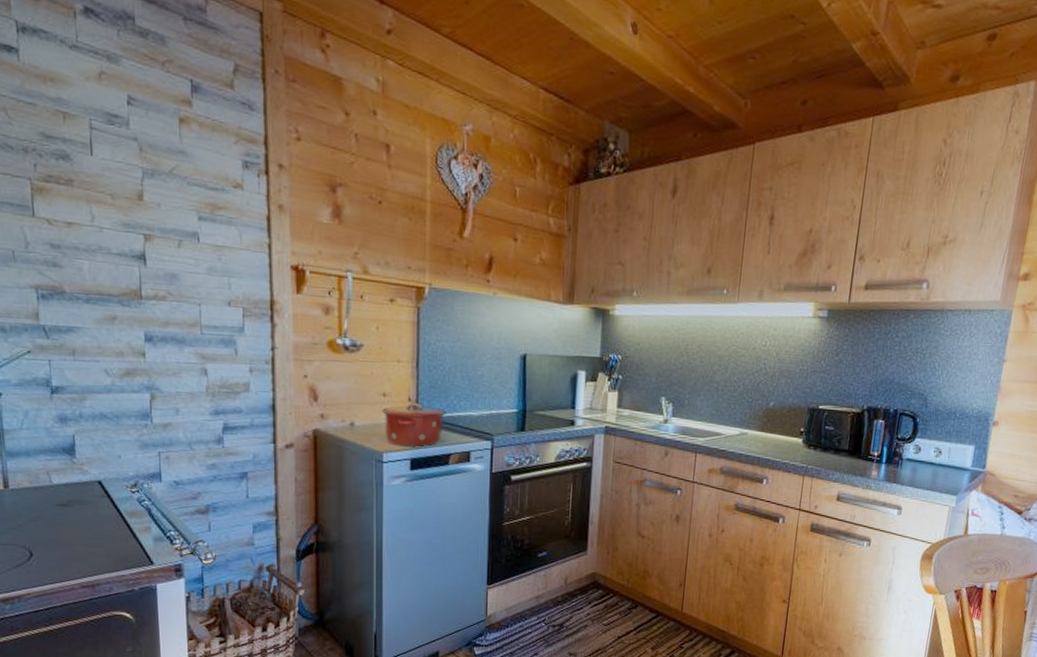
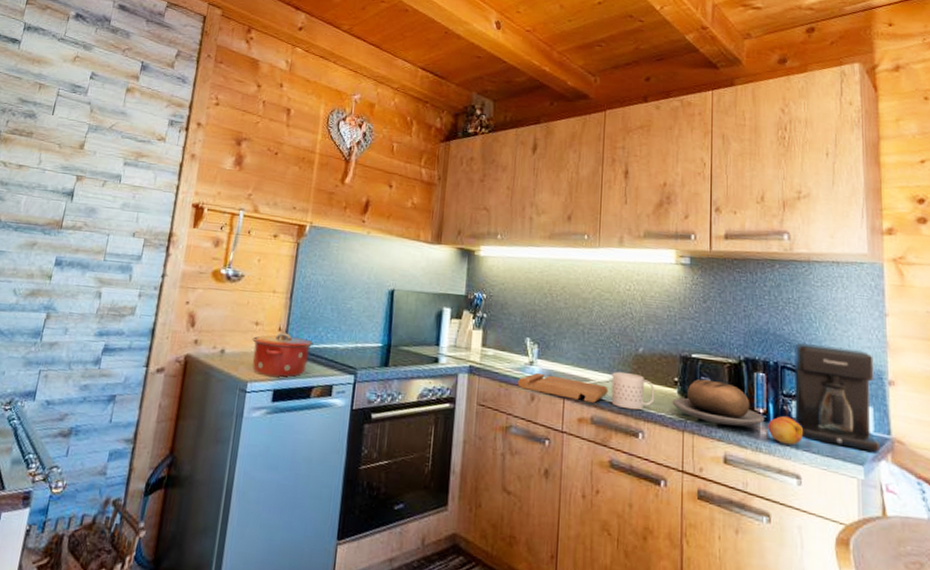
cutting board: none [651,429,739,455] -> present [517,372,609,403]
mug: none [740,426,782,460] -> present [611,372,655,411]
bread: none [796,428,878,469] -> present [672,378,765,427]
fruit: none [879,457,911,482] -> present [768,416,804,446]
coffee maker: none [902,391,985,484] -> present [792,343,879,452]

